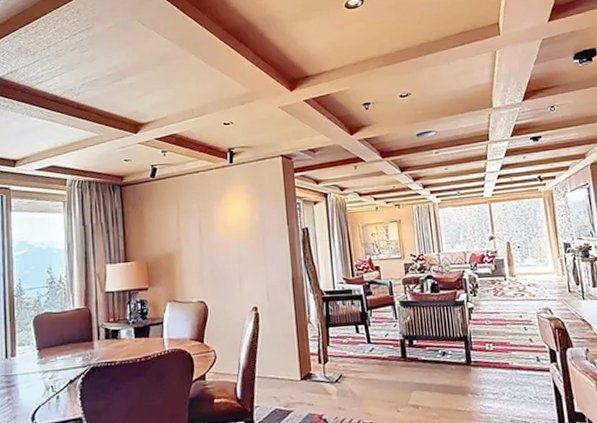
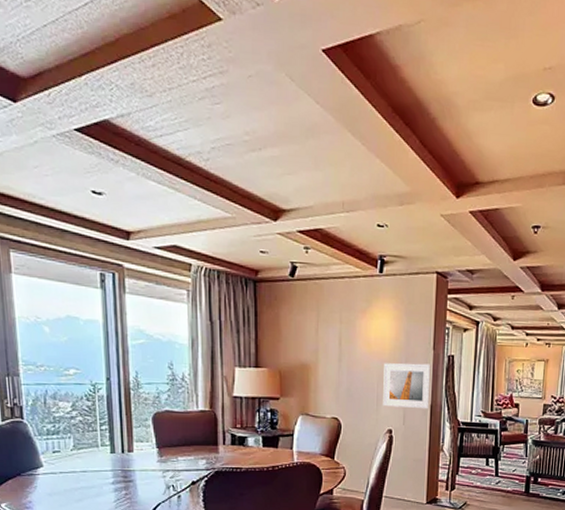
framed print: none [242,238,291,285] -> present [383,363,431,410]

